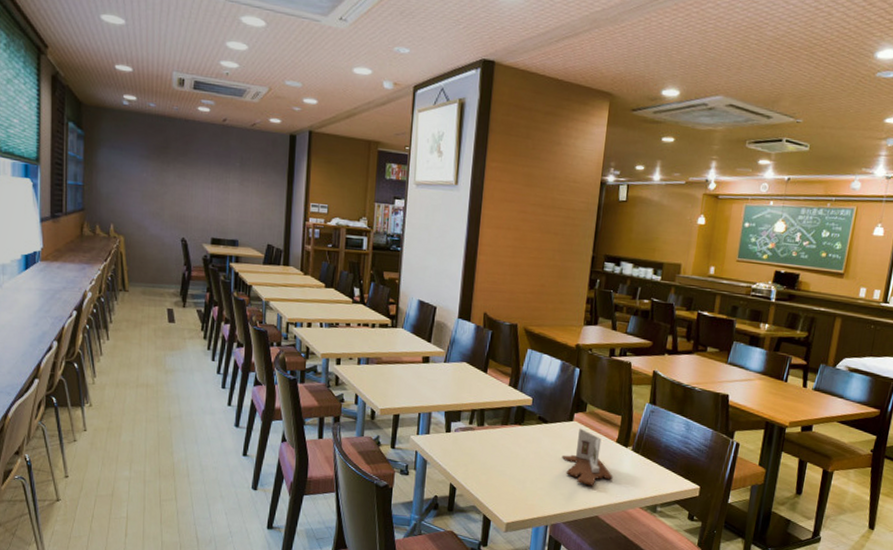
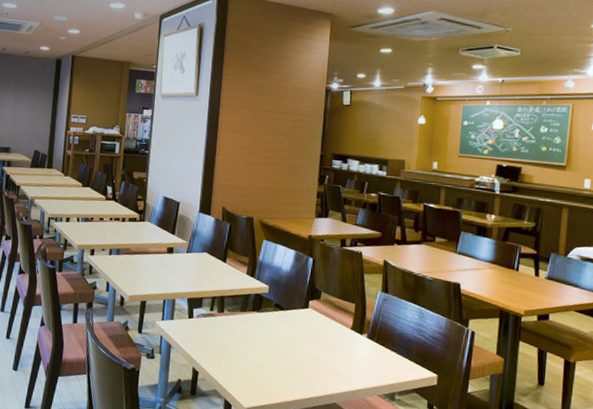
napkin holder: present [561,428,613,486] -> none [298,315,350,372]

